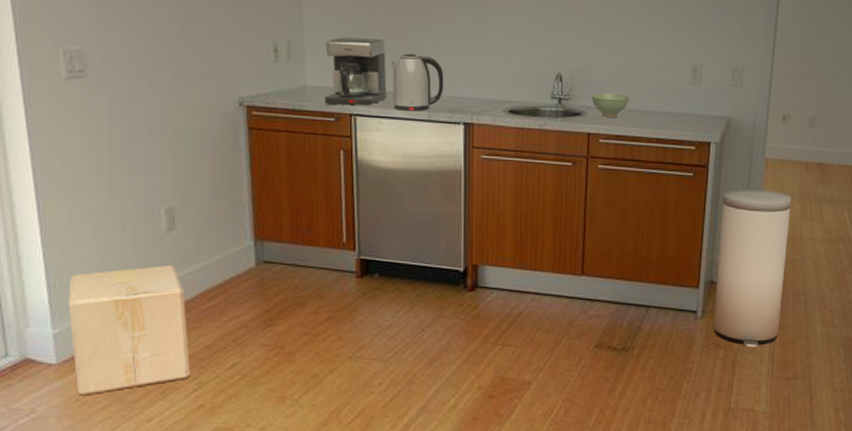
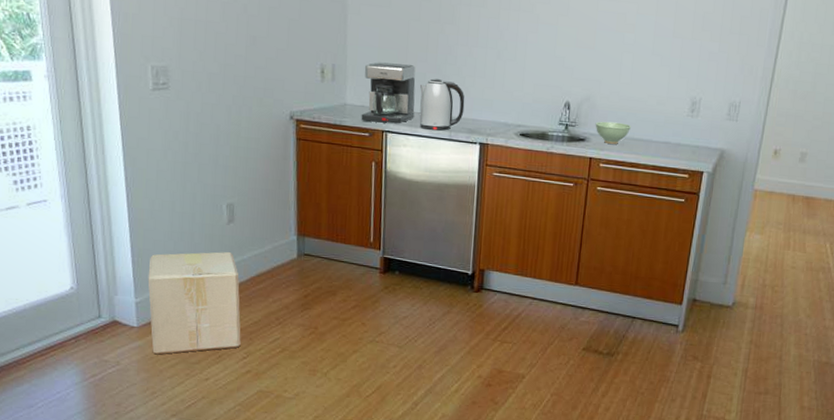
pedal bin: present [713,189,791,348] -> none [692,216,776,363]

